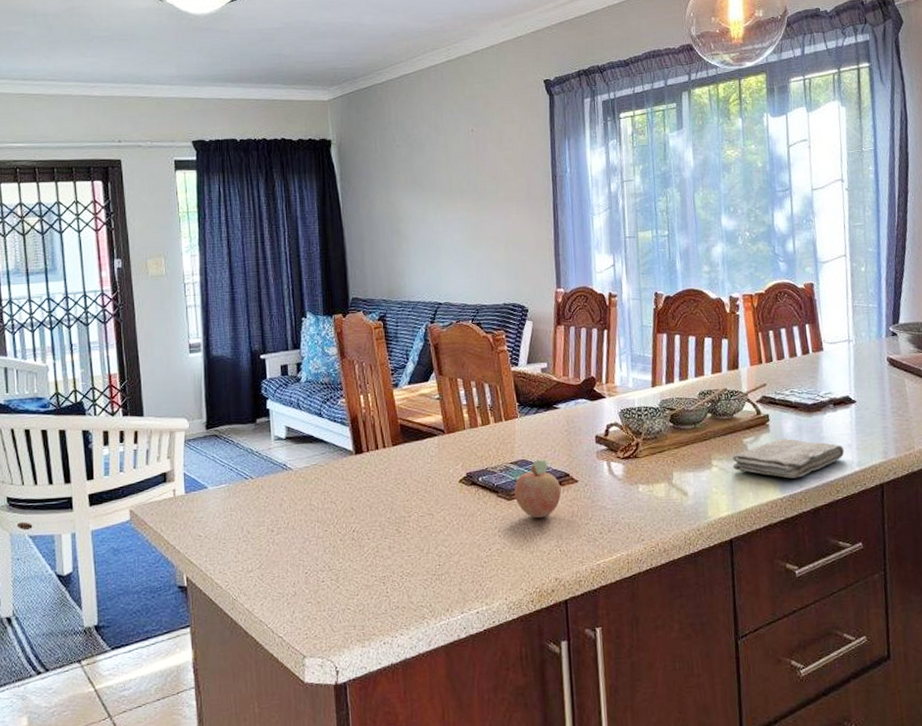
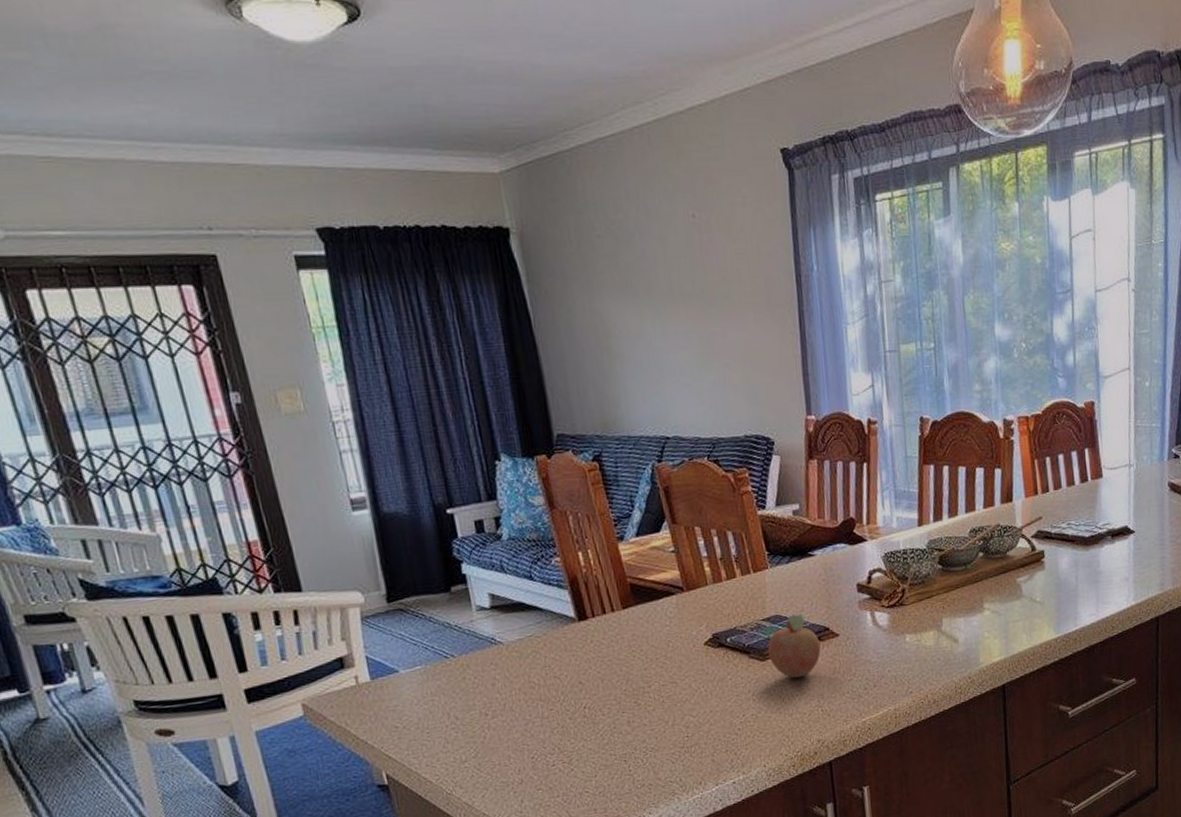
washcloth: present [732,438,845,479] -> none [1005,575,1121,618]

